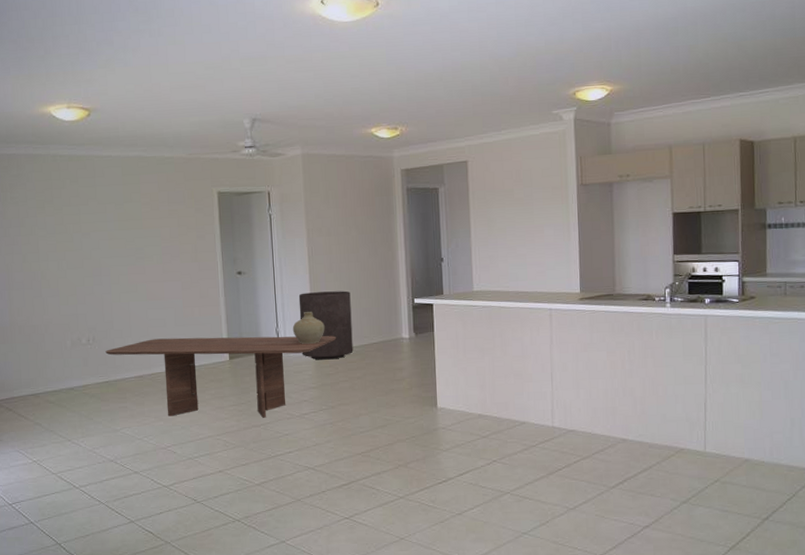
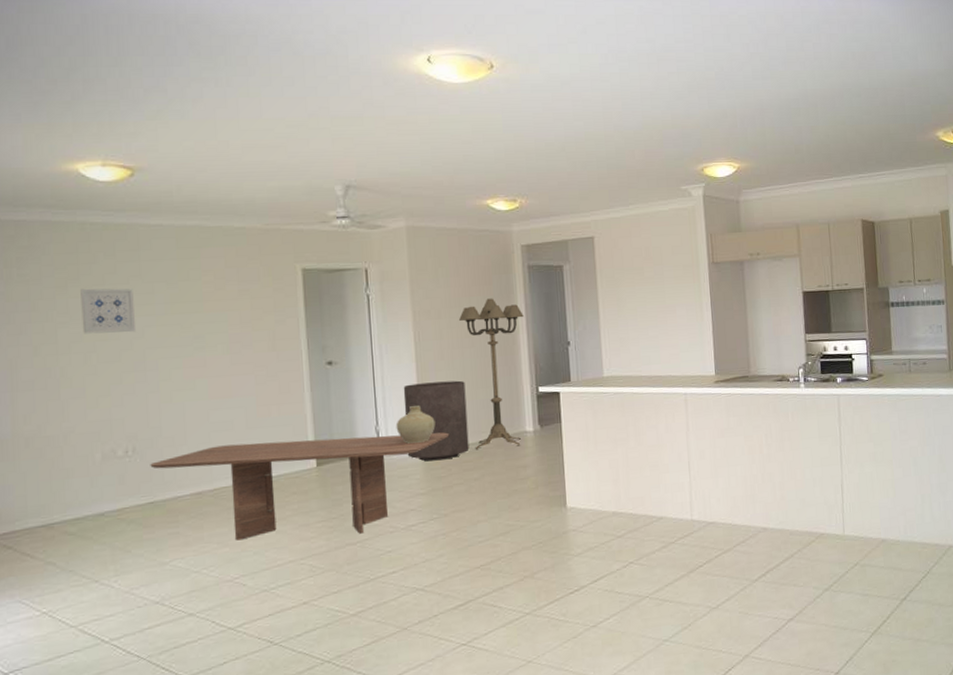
wall art: none [54,208,94,245] -> present [80,288,137,334]
floor lamp: none [346,218,402,352] -> present [459,298,524,449]

